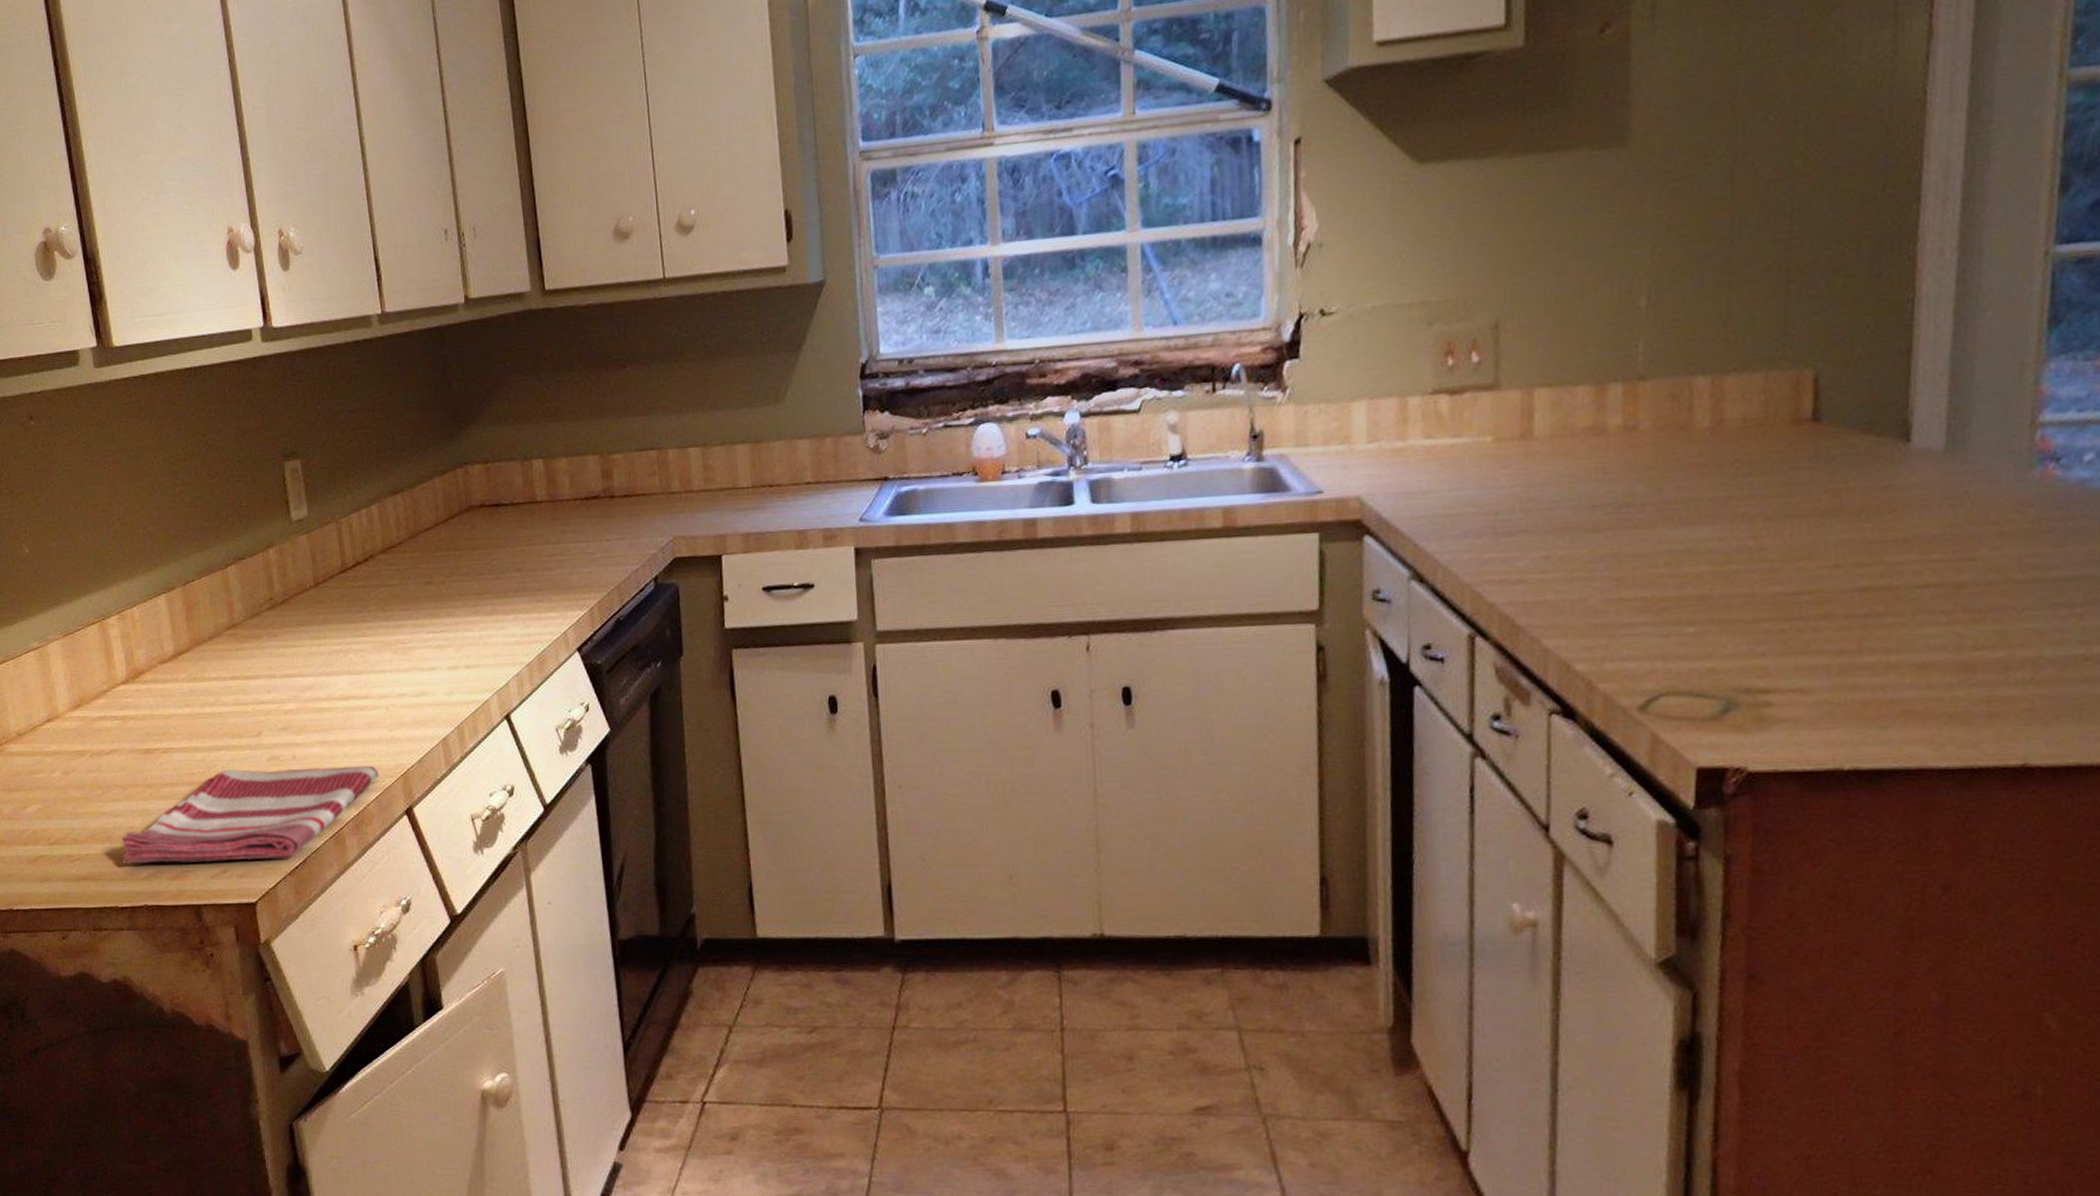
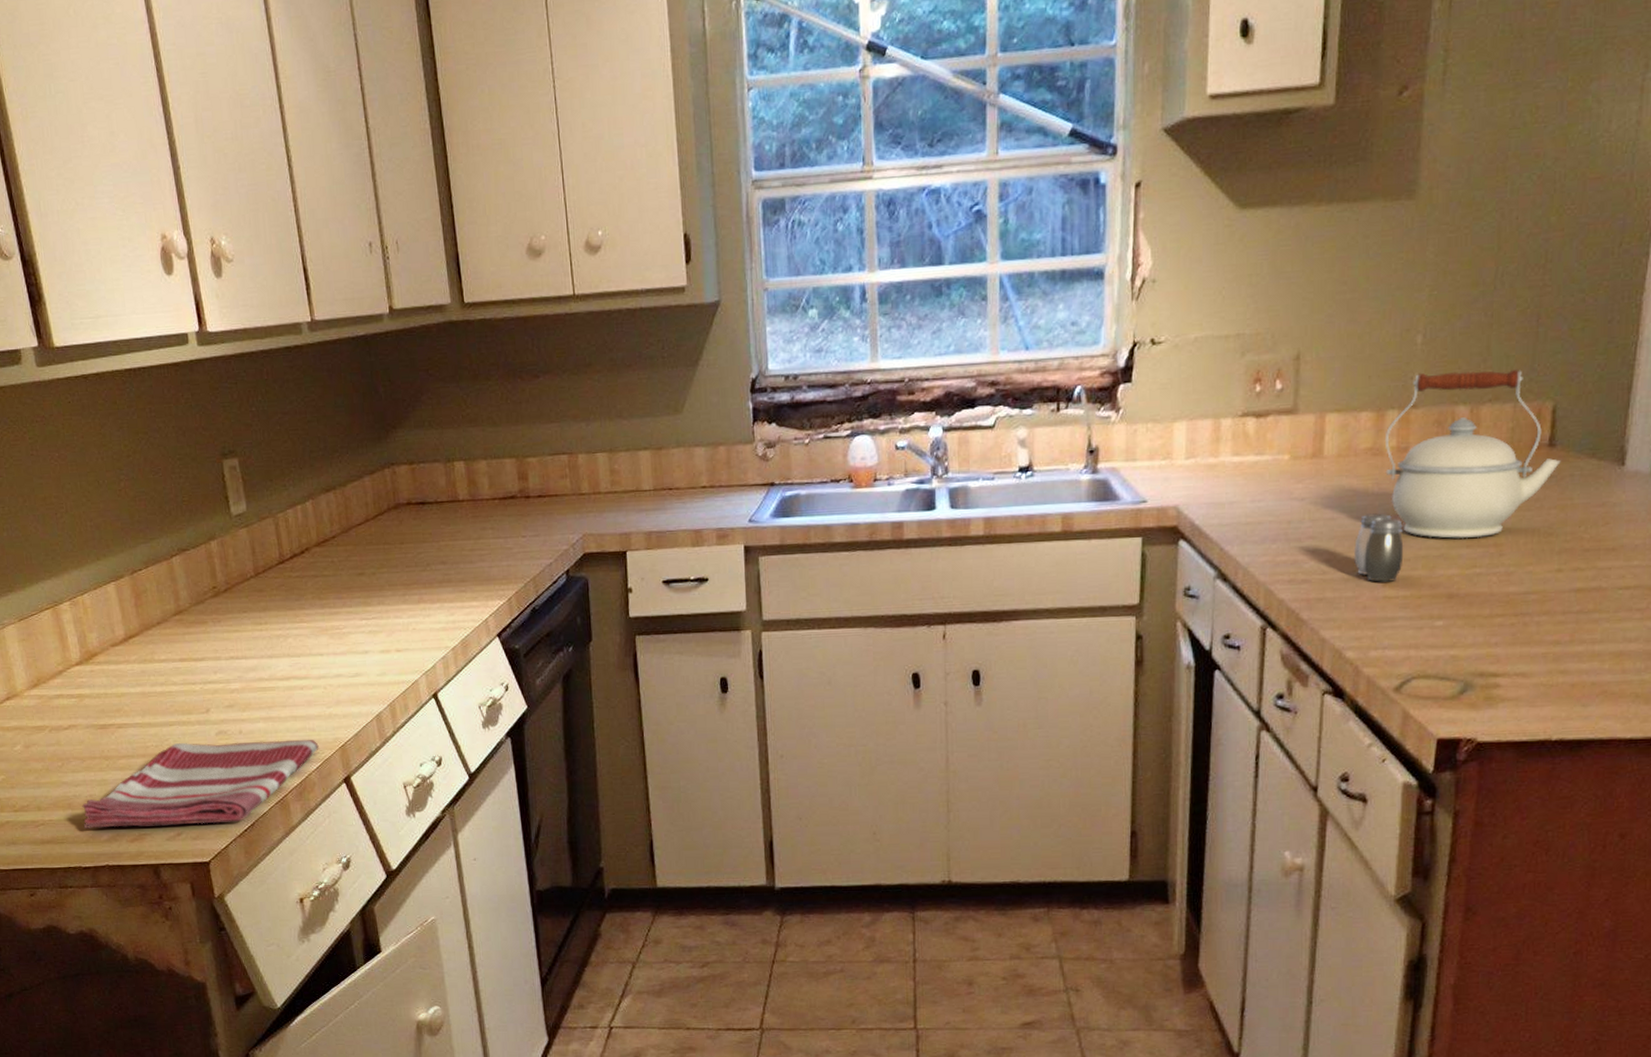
salt and pepper shaker: none [1577,502,1640,582] -> present [1353,513,1404,582]
kettle: none [1609,332,1829,531] -> present [1385,368,1561,539]

